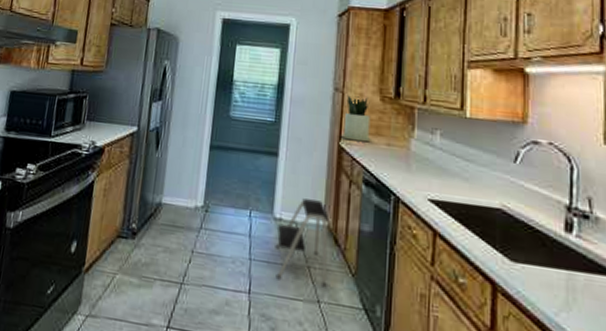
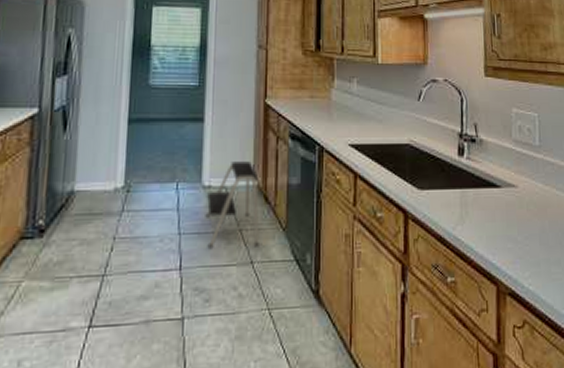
planter: present [341,95,371,143] -> none [267,52,295,97]

